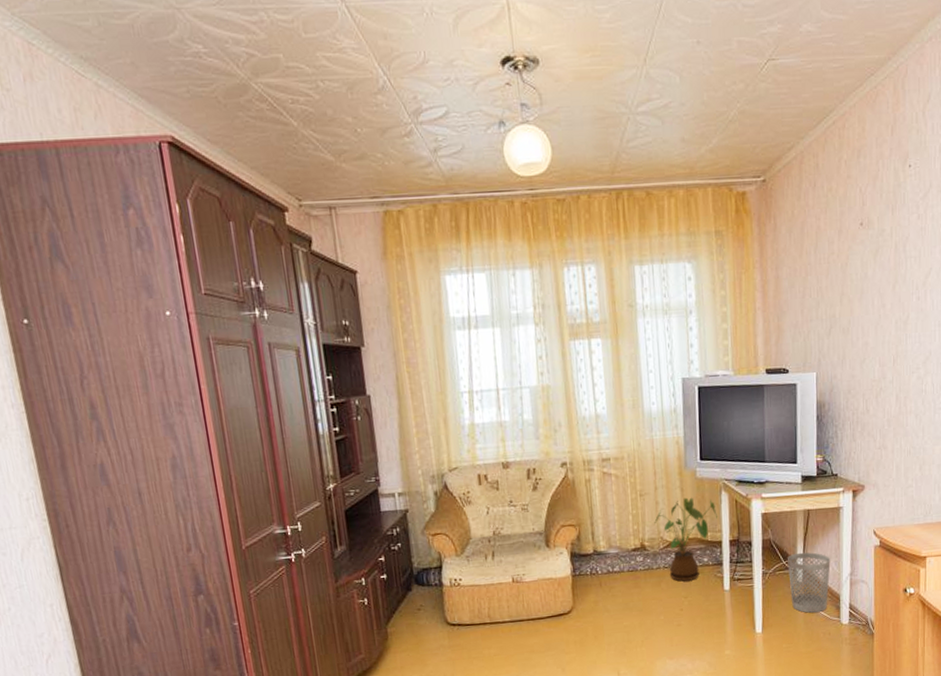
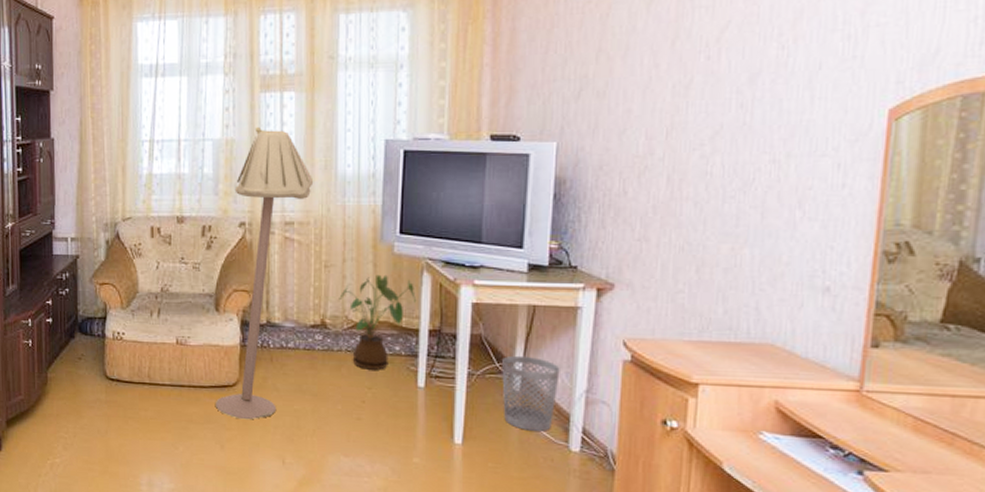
floor lamp: none [553,373,625,643] -> present [215,127,314,420]

